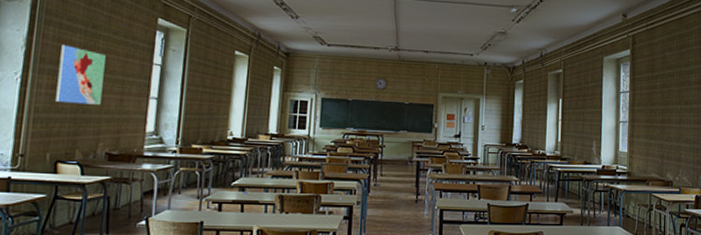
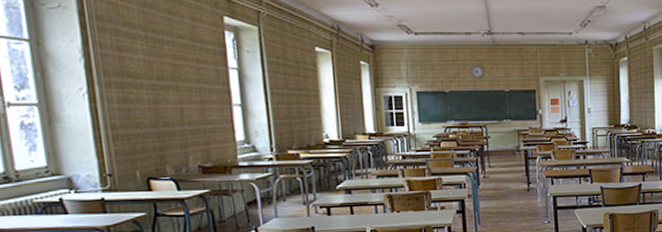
map: present [55,44,106,105] -> none [123,53,181,117]

